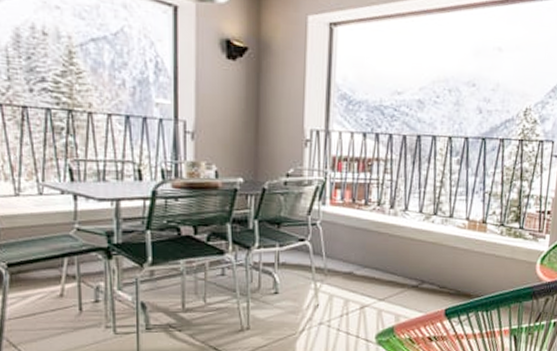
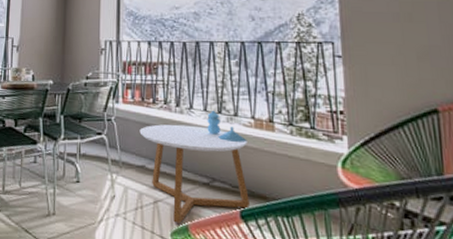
coffee table: none [348,227,459,326] -> present [139,124,249,224]
decorative container: none [421,211,459,244] -> present [207,110,247,142]

